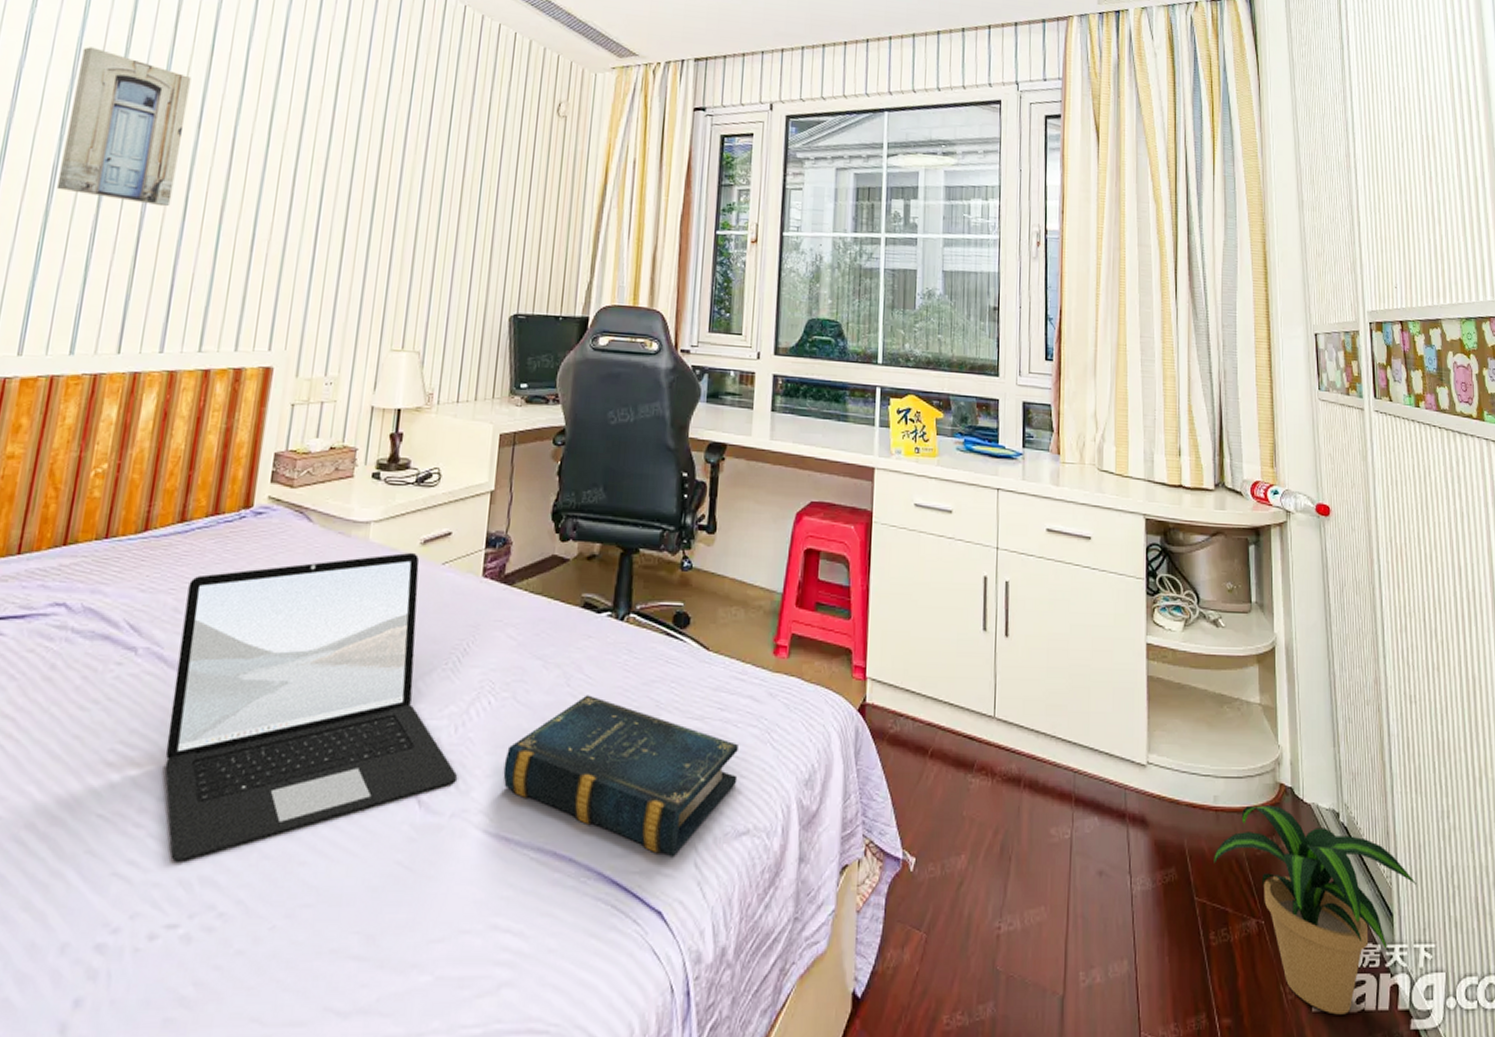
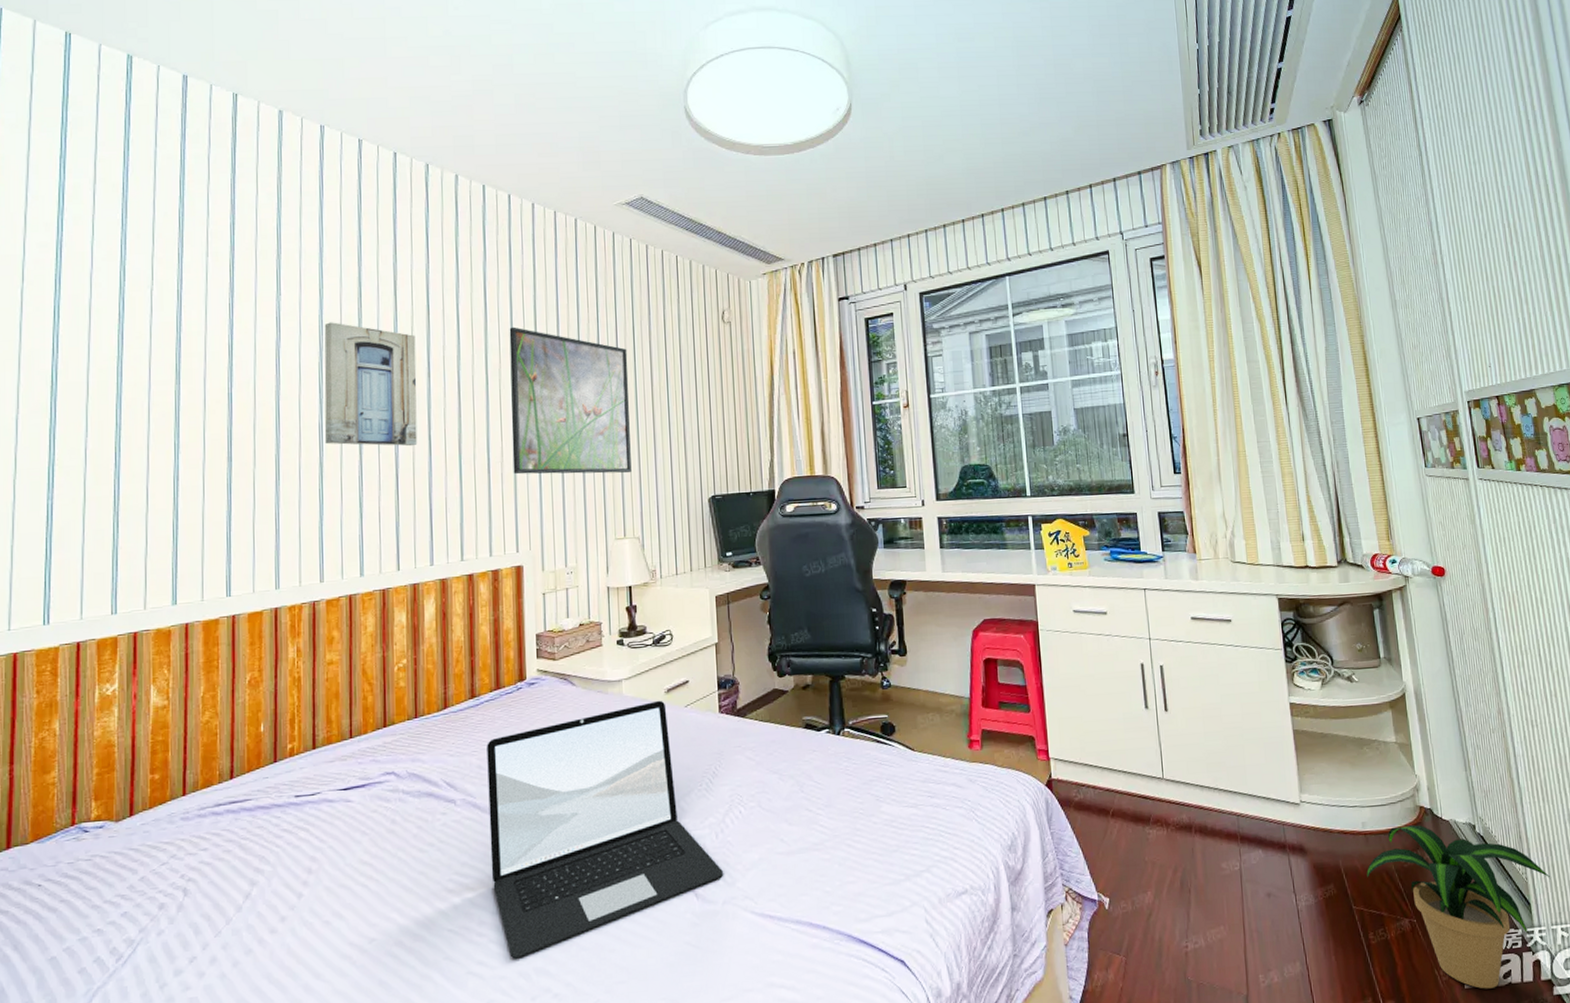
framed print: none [281,84,441,275] -> present [509,327,632,475]
book: present [503,695,738,857] -> none [759,797,952,918]

